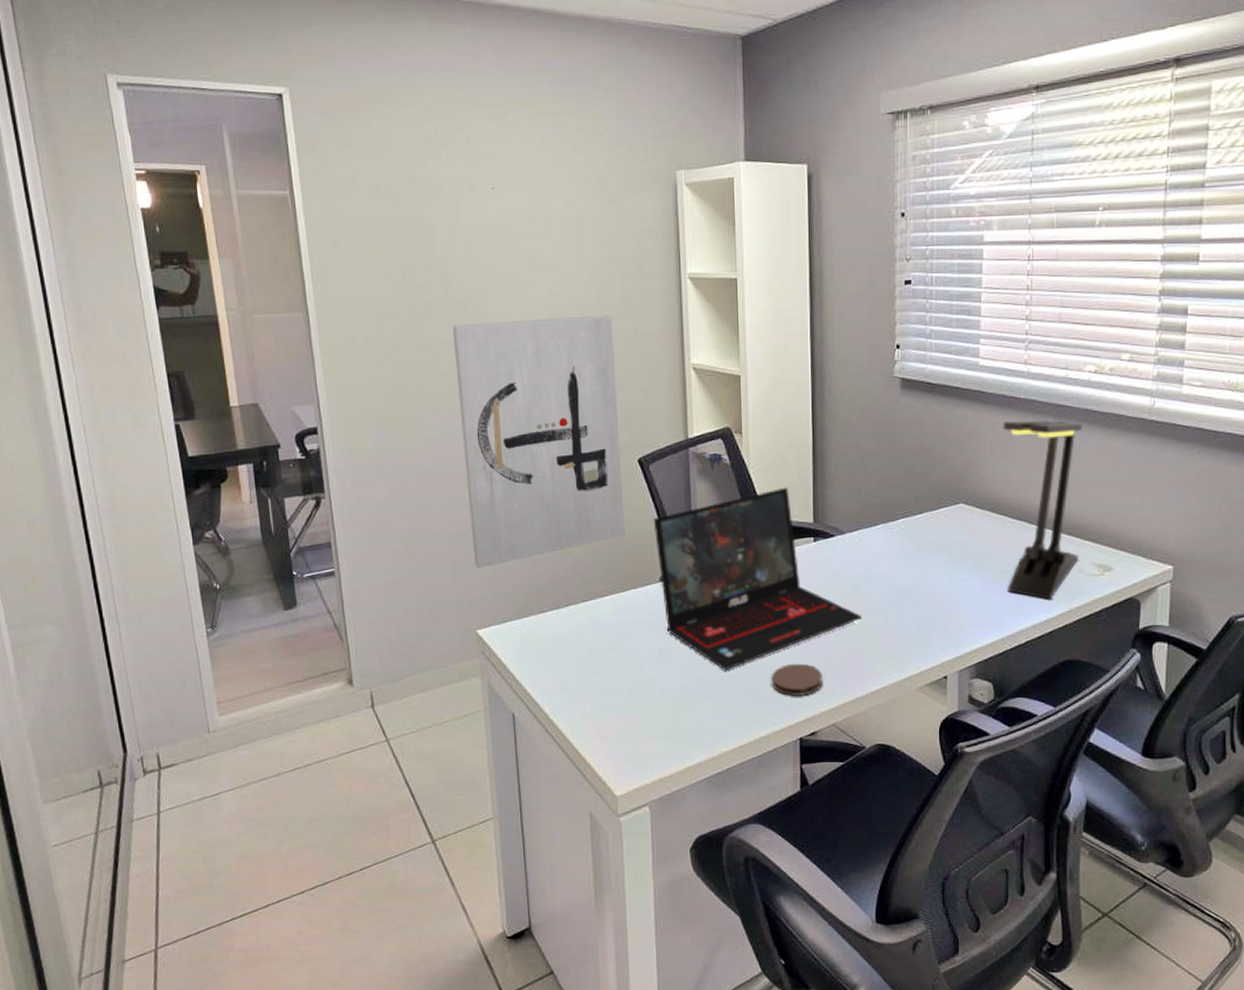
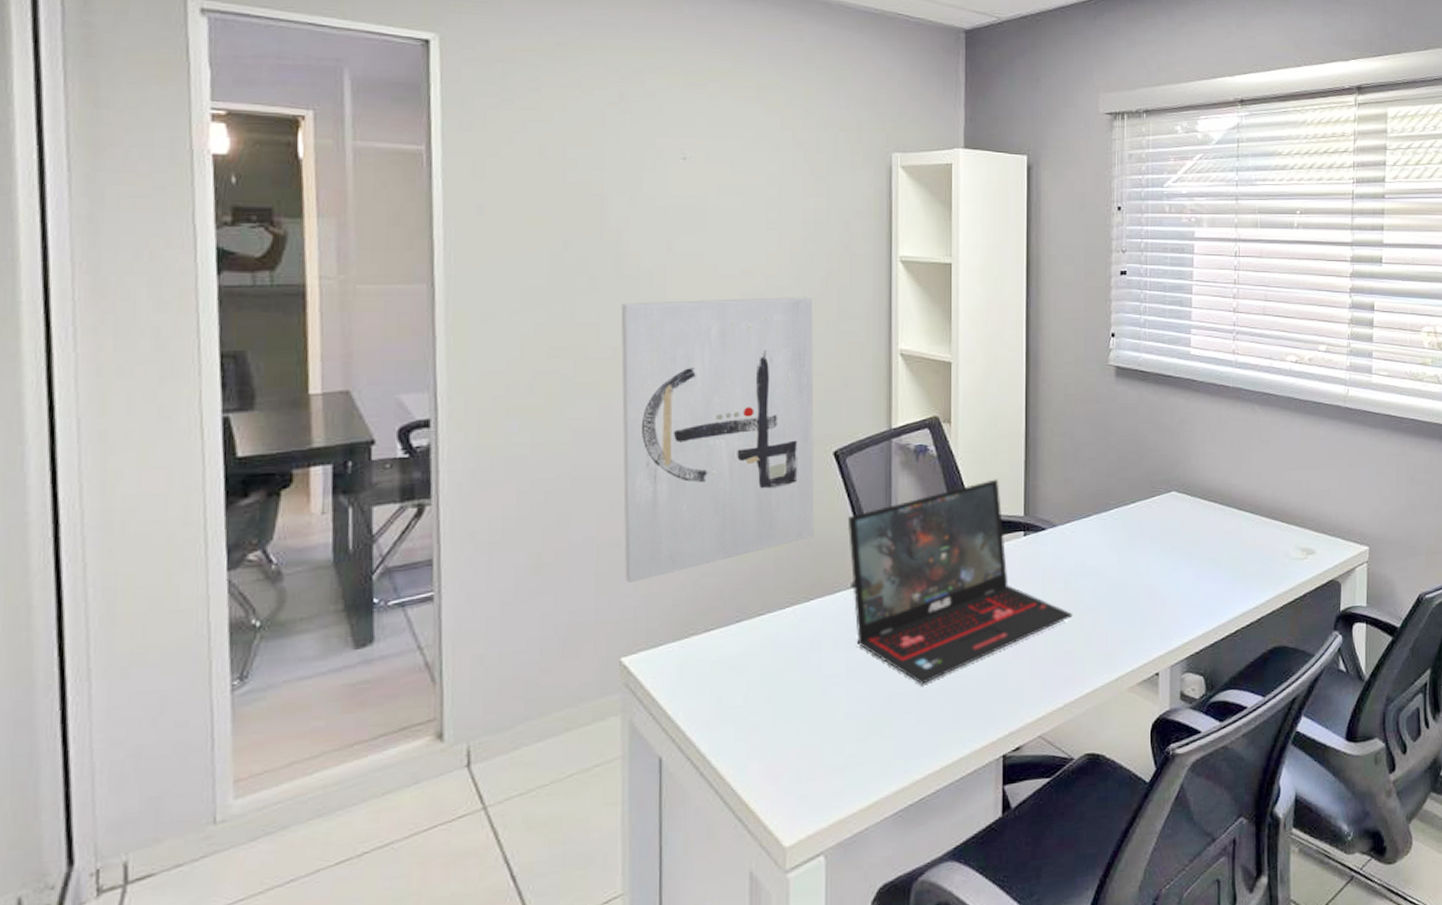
coaster: present [771,663,823,697] -> none [973,670,1029,709]
desk lamp: present [1003,419,1082,599] -> none [1213,407,1285,586]

